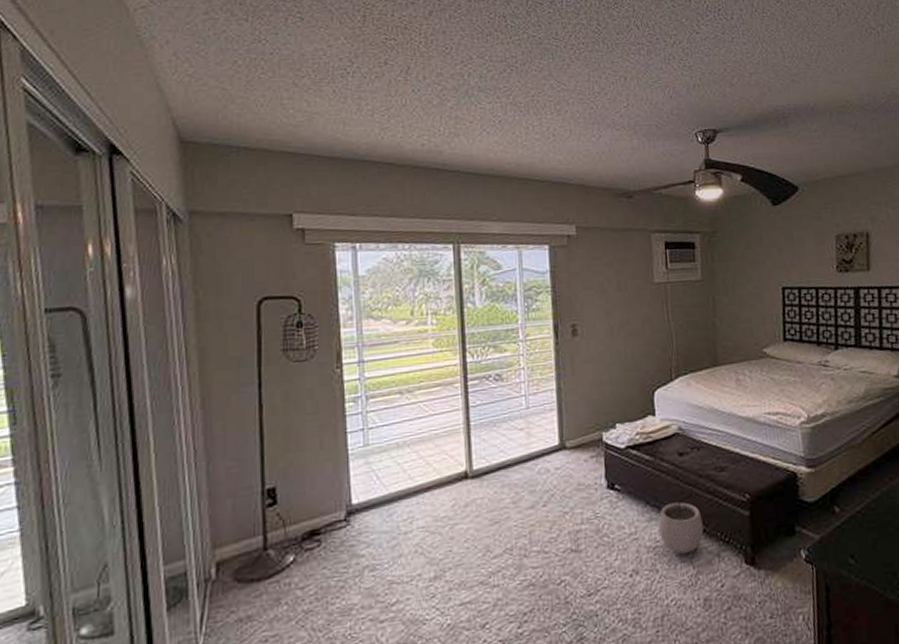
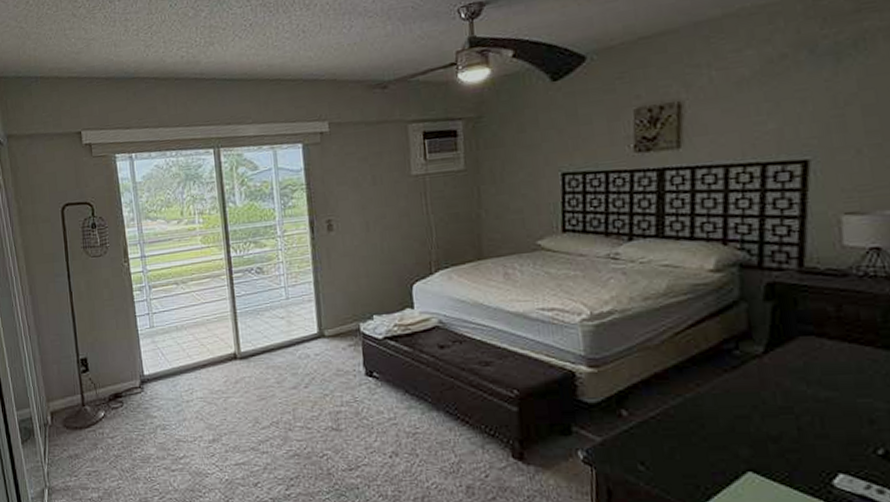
plant pot: present [658,494,704,554] -> none [418,385,466,442]

